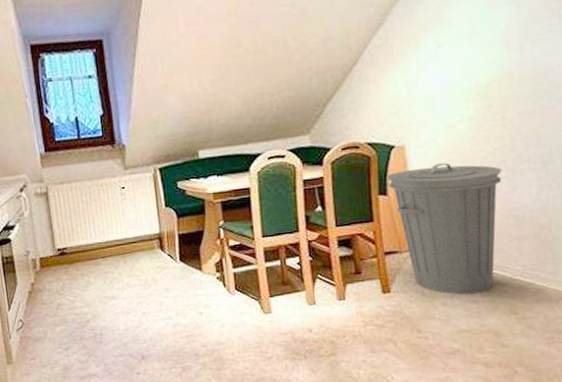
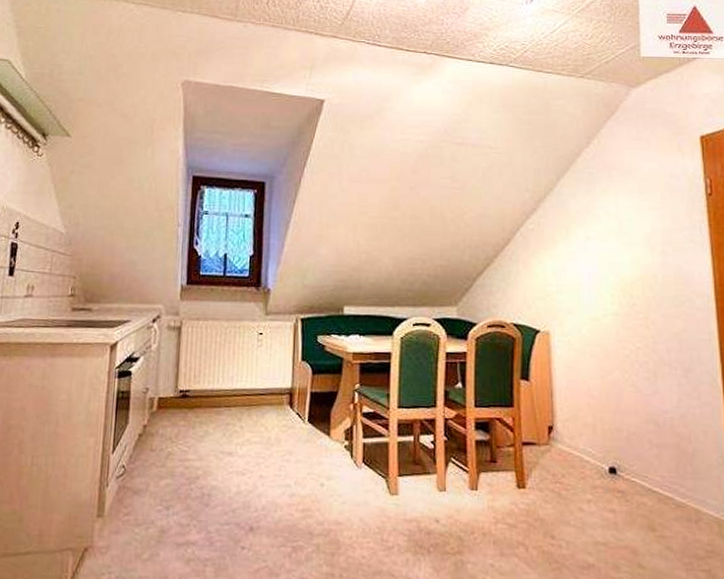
trash can: present [387,163,502,295] -> none [530,355,644,502]

